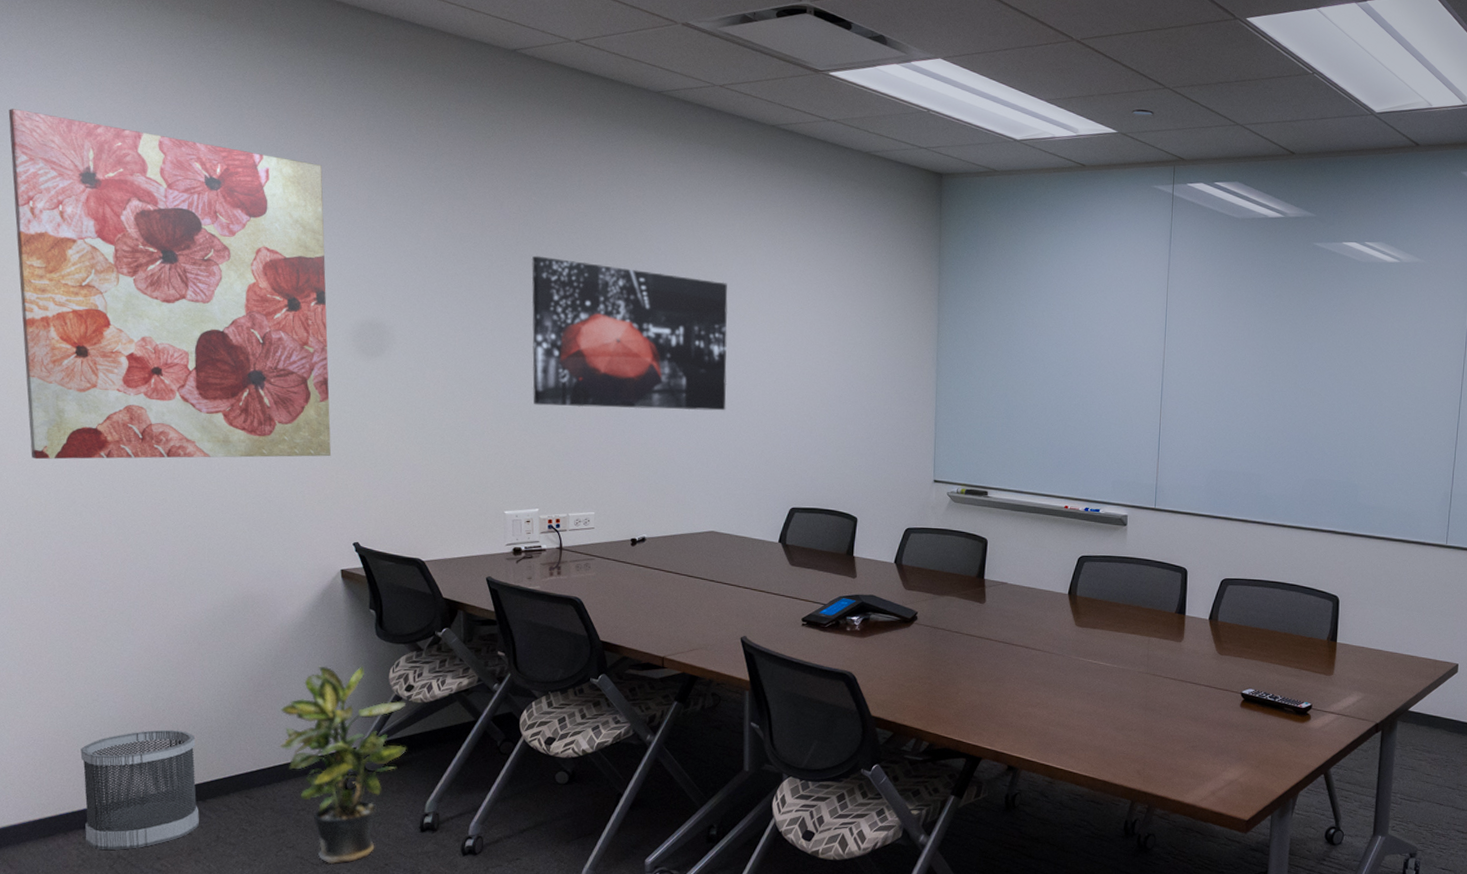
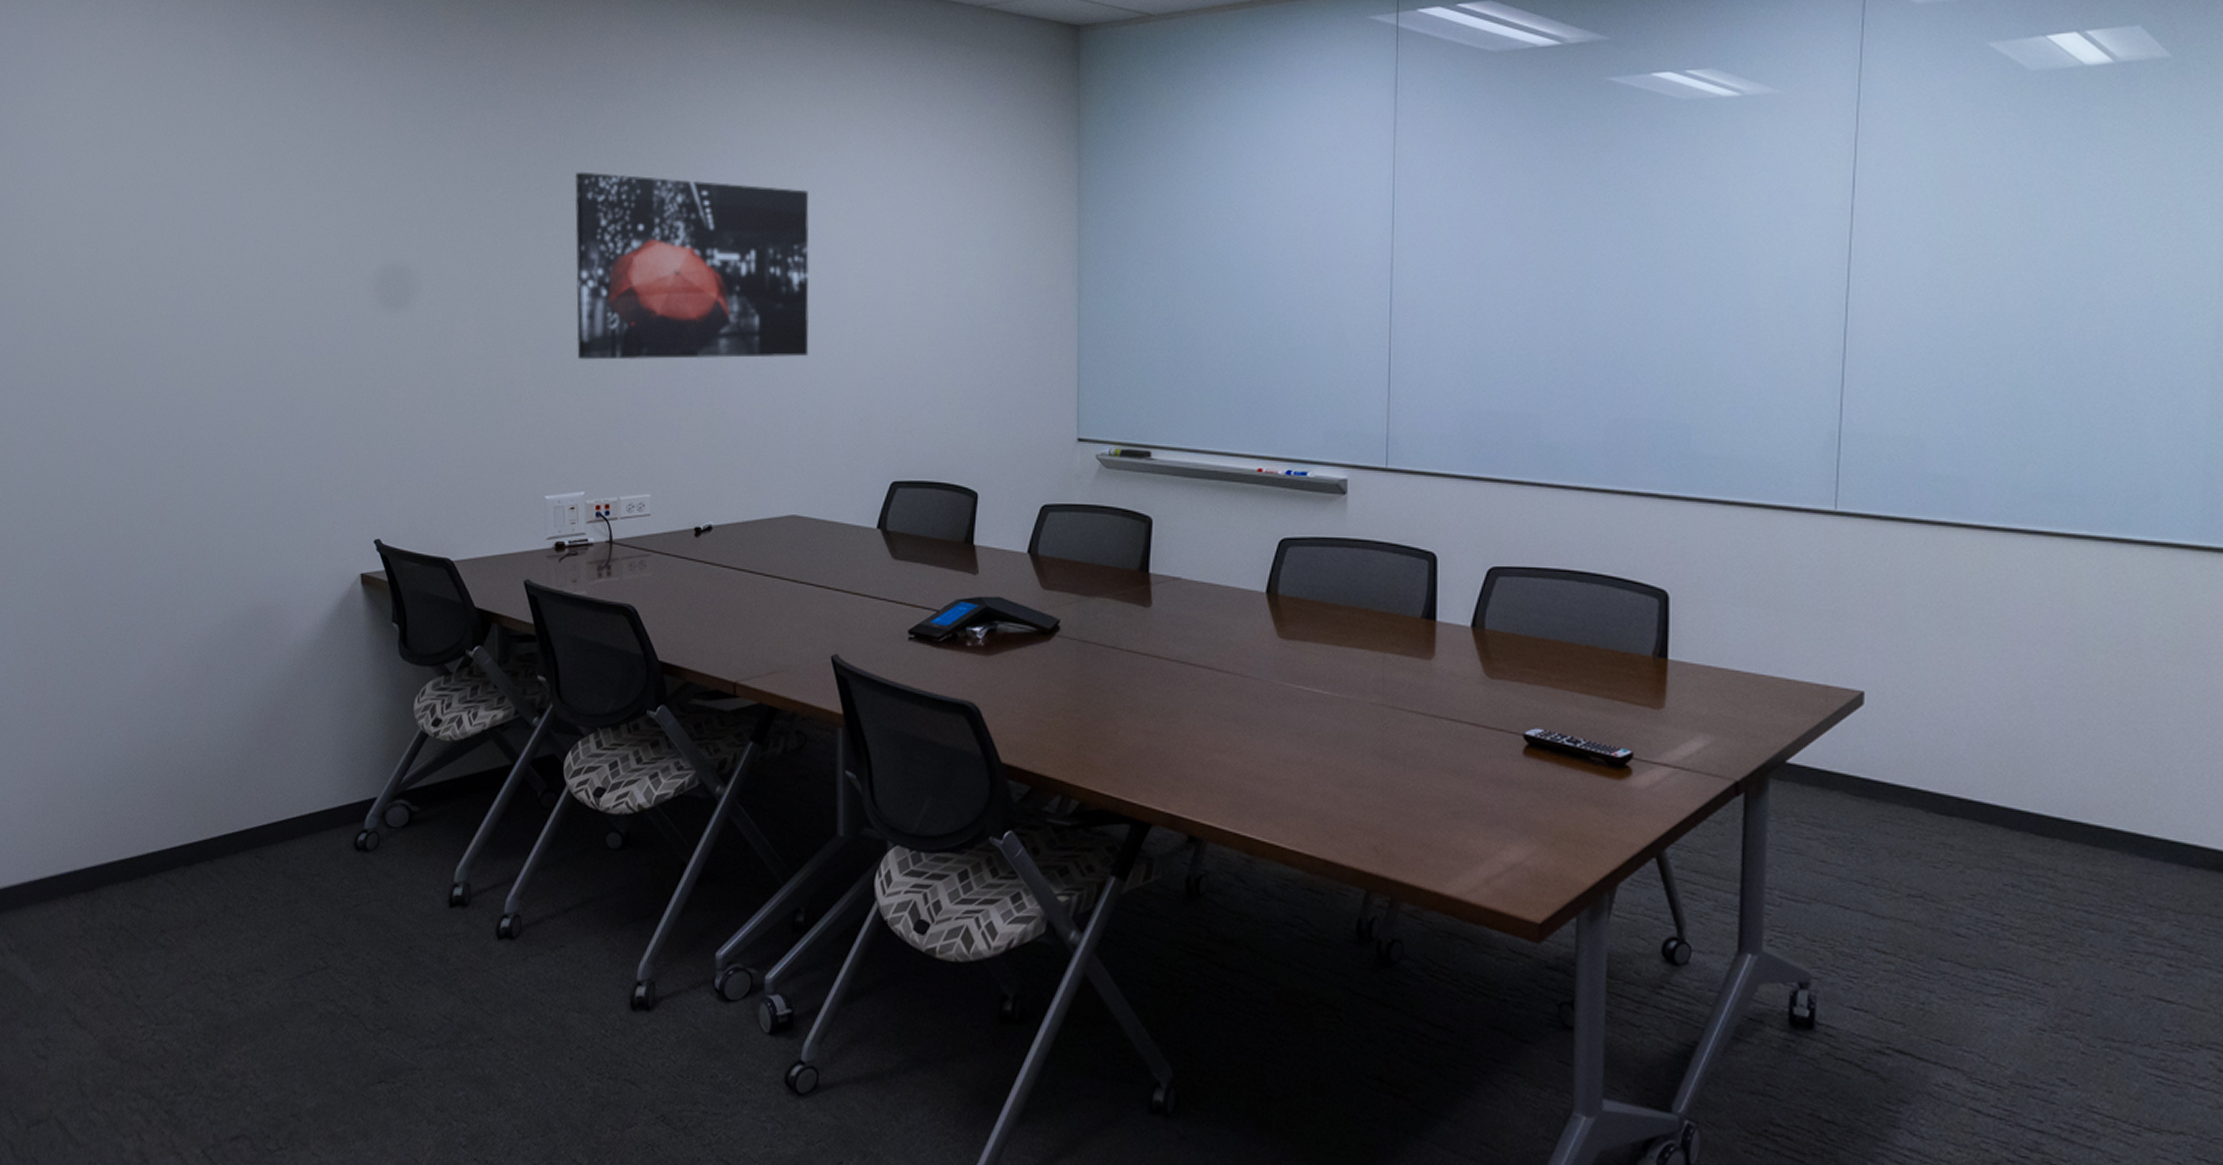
wall art: present [8,109,332,460] -> none [22,44,351,449]
wastebasket: present [80,729,199,851] -> none [83,772,206,920]
potted plant: present [278,665,407,865] -> none [291,693,434,946]

